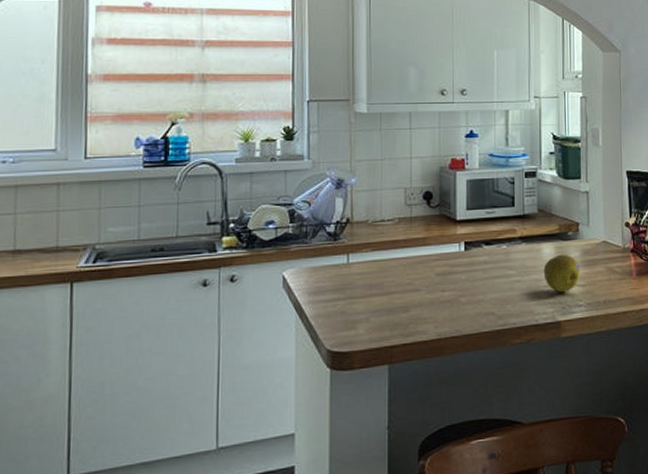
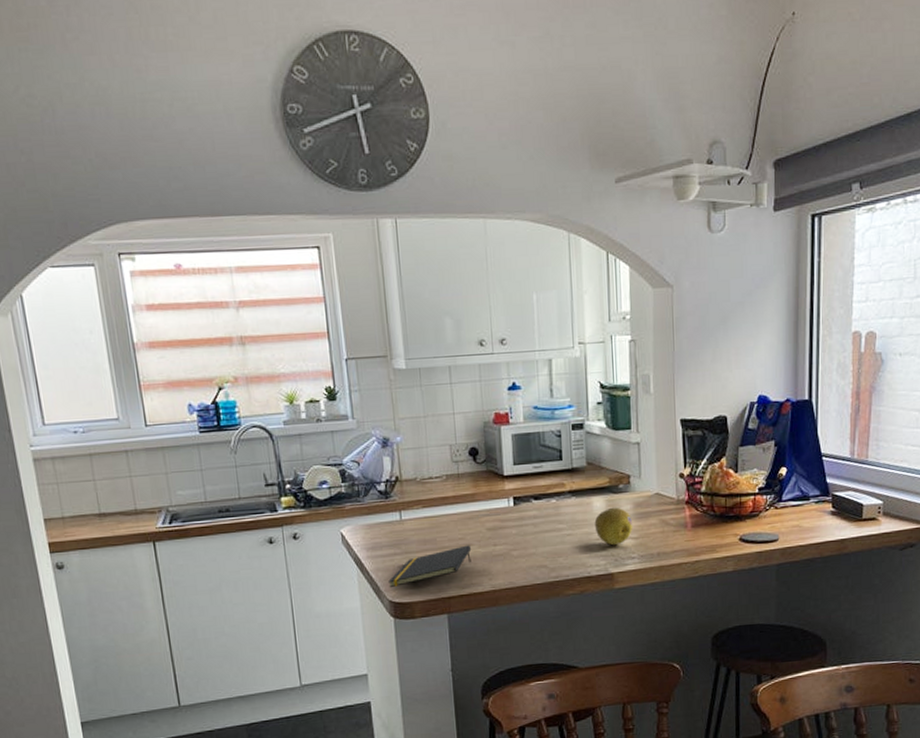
notepad: none [328,290,419,336] -> present [388,545,472,588]

